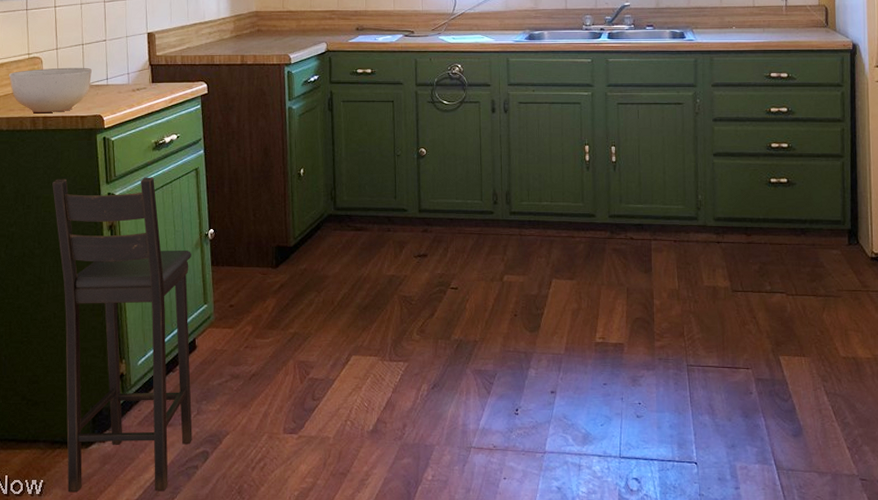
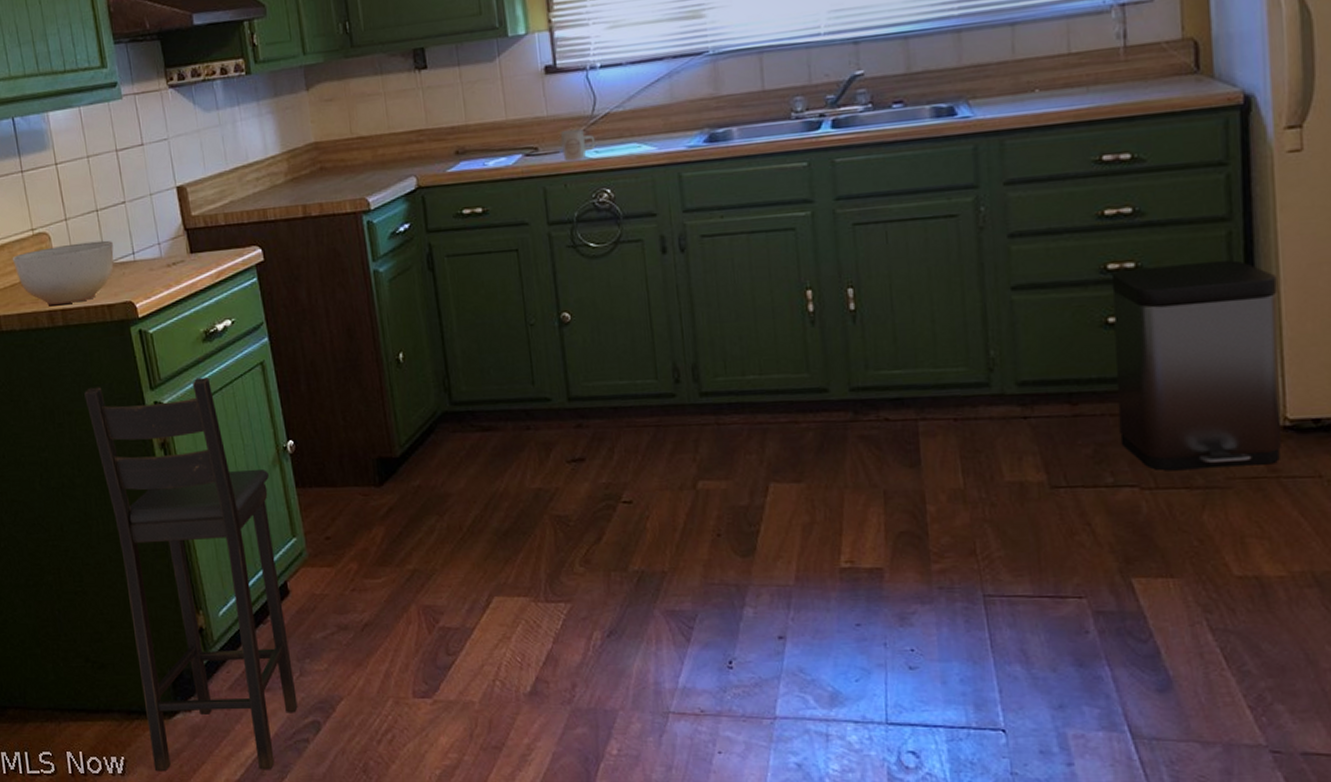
mug: none [429,21,454,43] -> present [560,128,596,162]
pedal bin: none [773,147,870,284] -> present [1111,260,1282,471]

